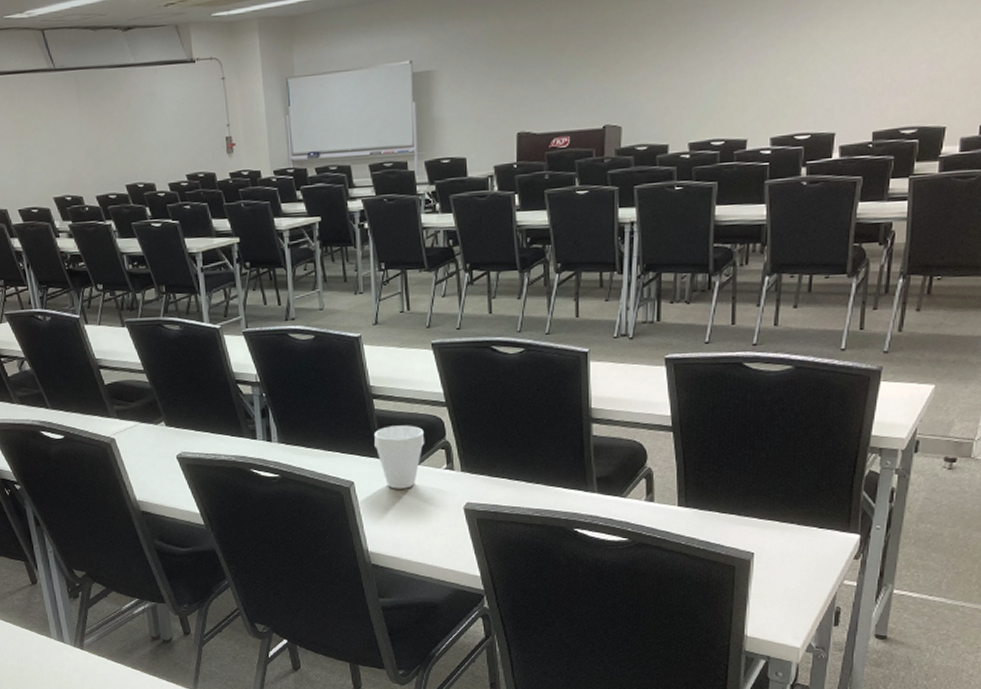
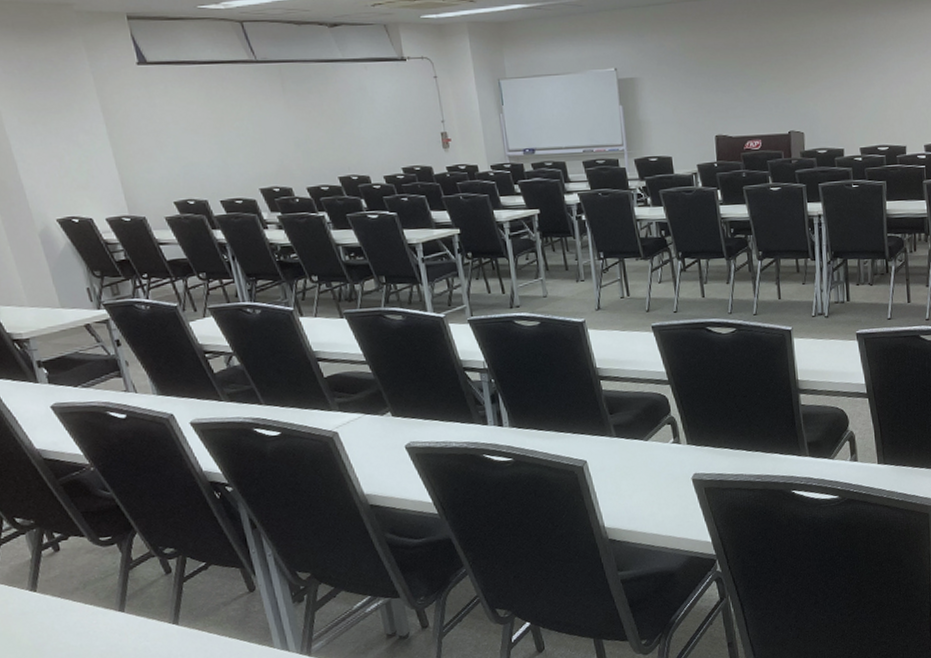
cup: present [374,425,424,489] -> none [603,403,651,465]

